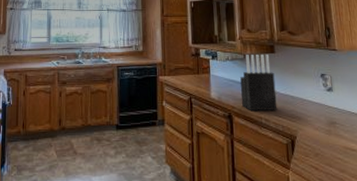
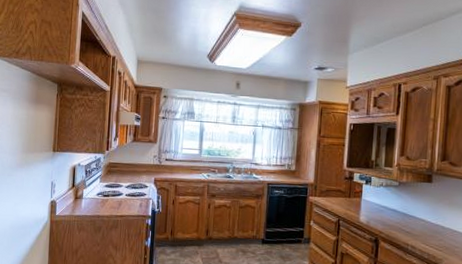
knife block: present [240,55,278,110] -> none [389,182,428,239]

